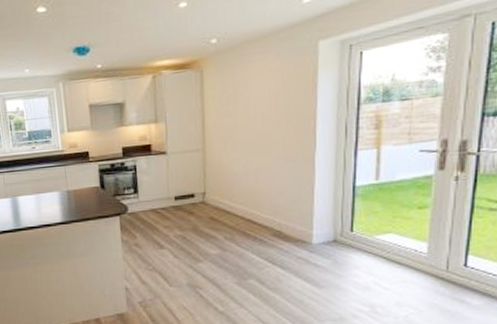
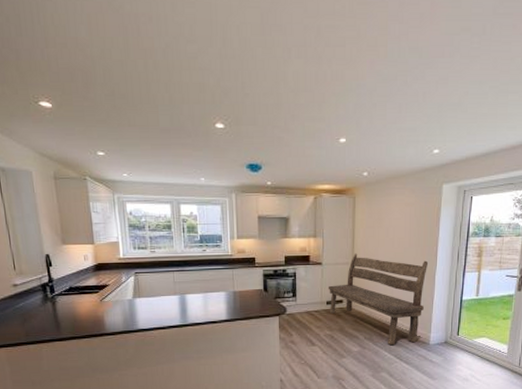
bench: none [175,137,305,247] -> present [328,253,429,346]

